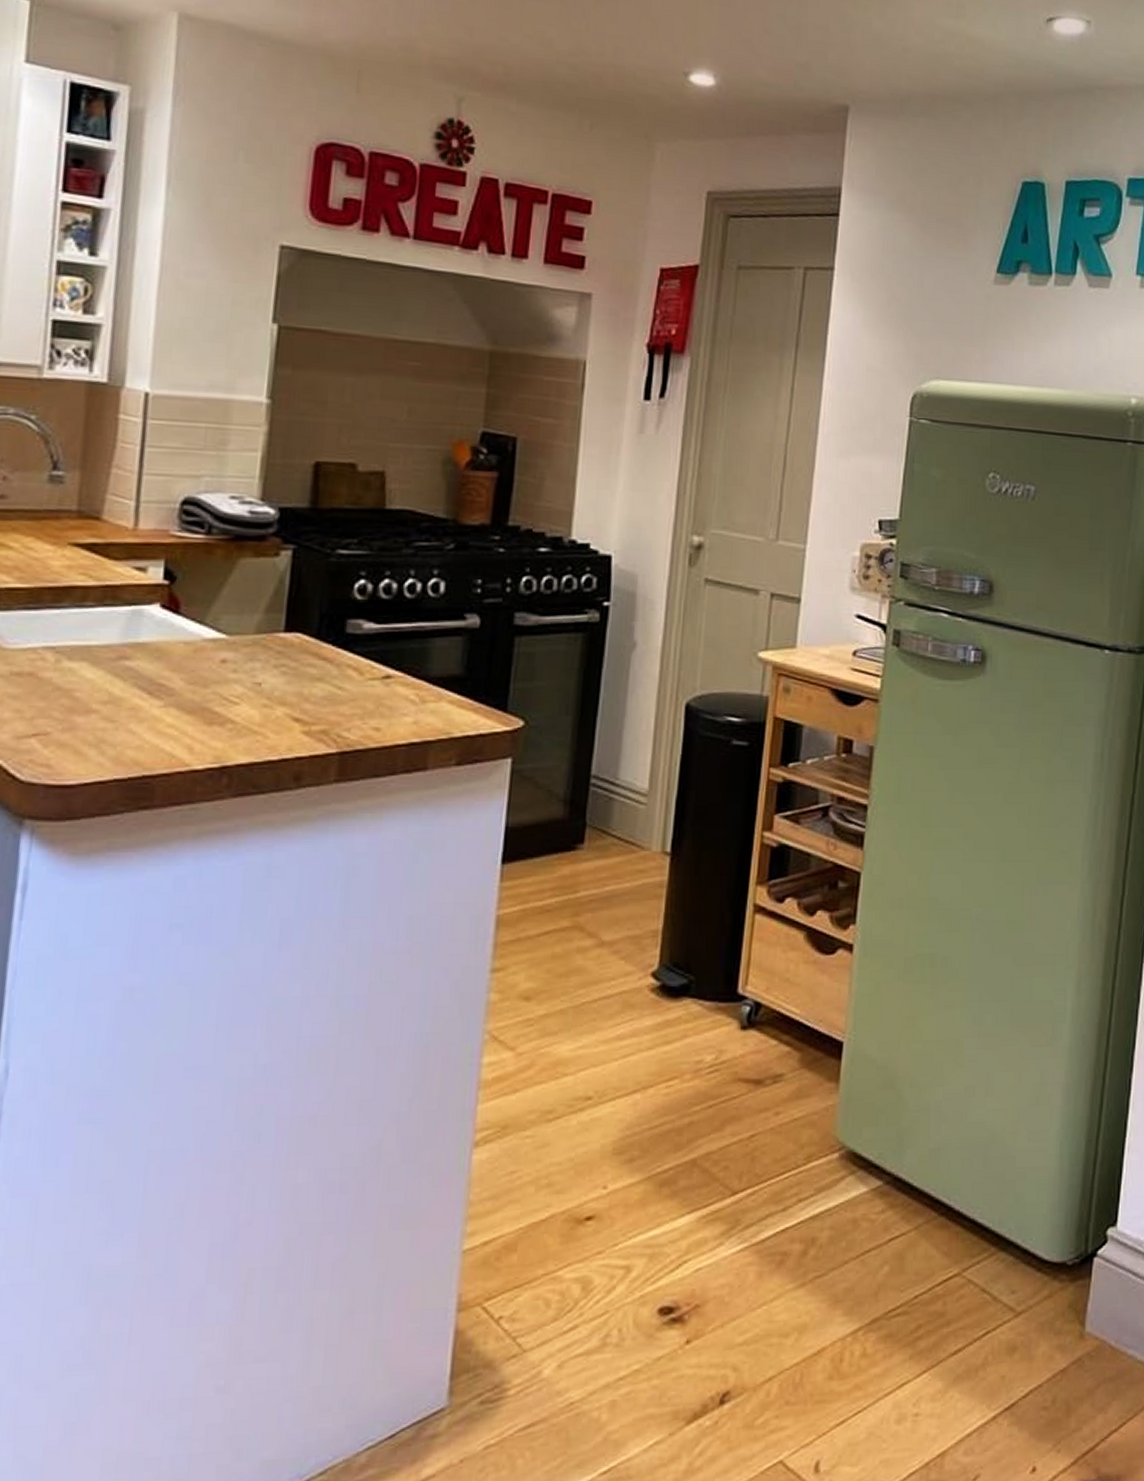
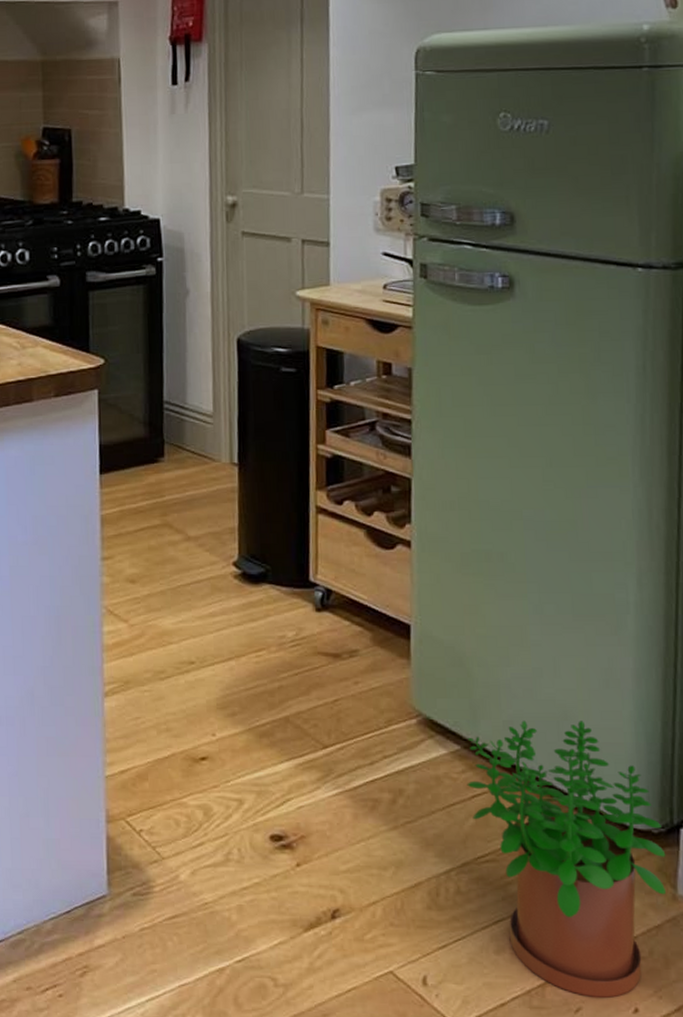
potted plant: none [885,1144,1078,1461] -> present [467,720,666,998]

